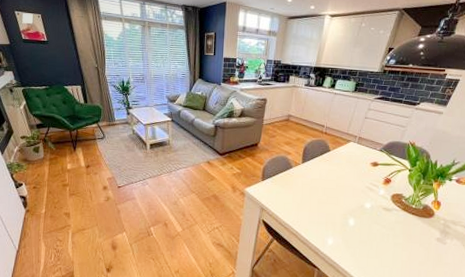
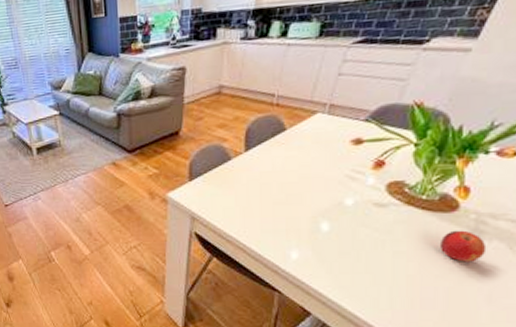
fruit: none [423,230,450,254] -> present [440,230,487,262]

